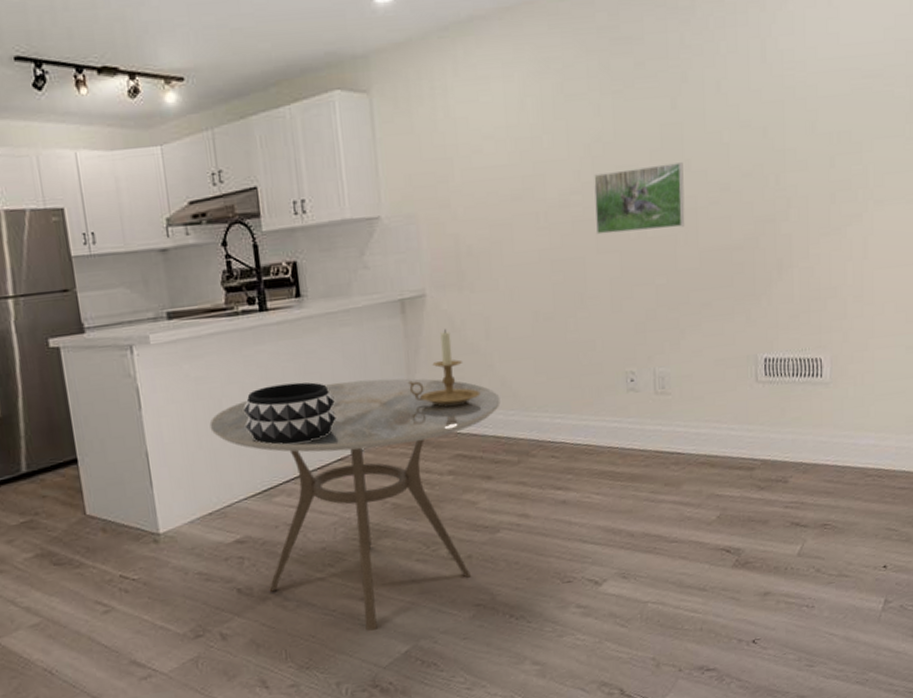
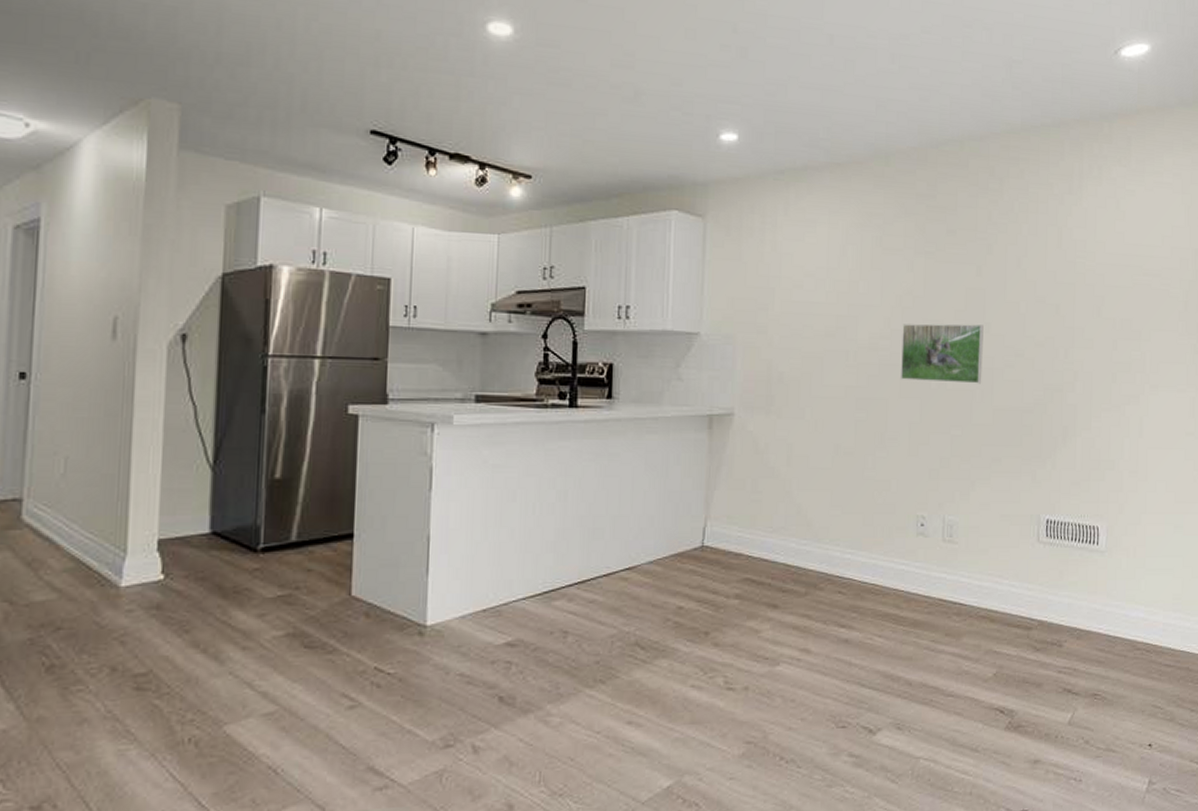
dining table: present [209,378,500,631] -> none [499,488,794,759]
decorative bowl: present [242,382,337,445] -> none [535,483,631,545]
candle holder: present [408,329,481,407] -> none [706,450,776,527]

